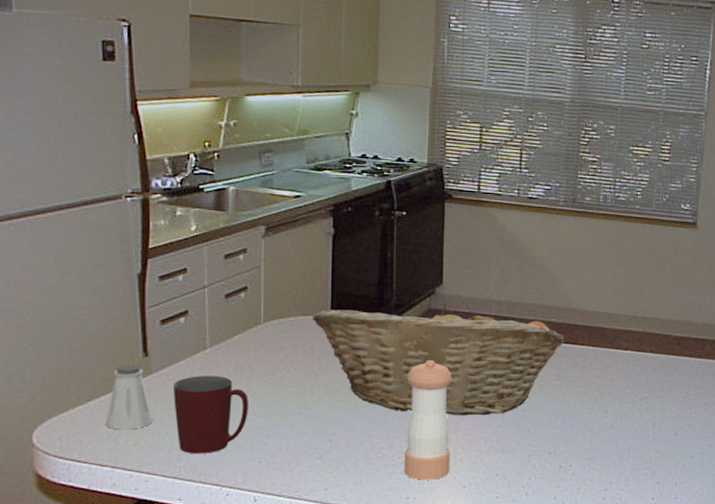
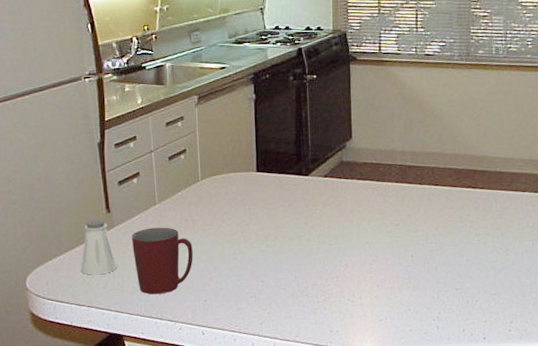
fruit basket: present [312,302,565,416] -> none [241,154,466,257]
pepper shaker: present [404,360,452,480] -> none [326,208,367,315]

